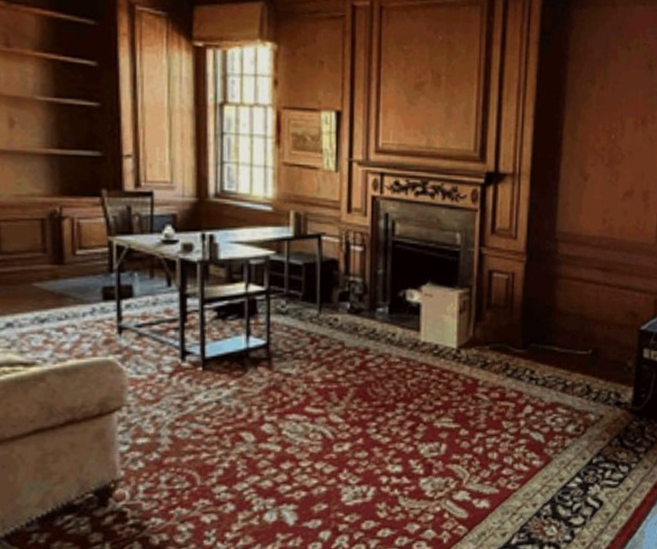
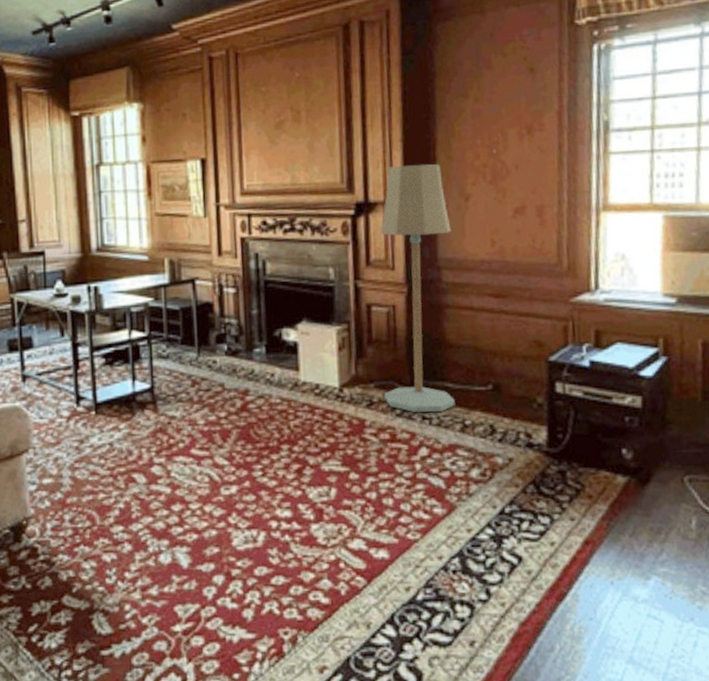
floor lamp: none [498,141,570,374] -> present [380,164,455,413]

